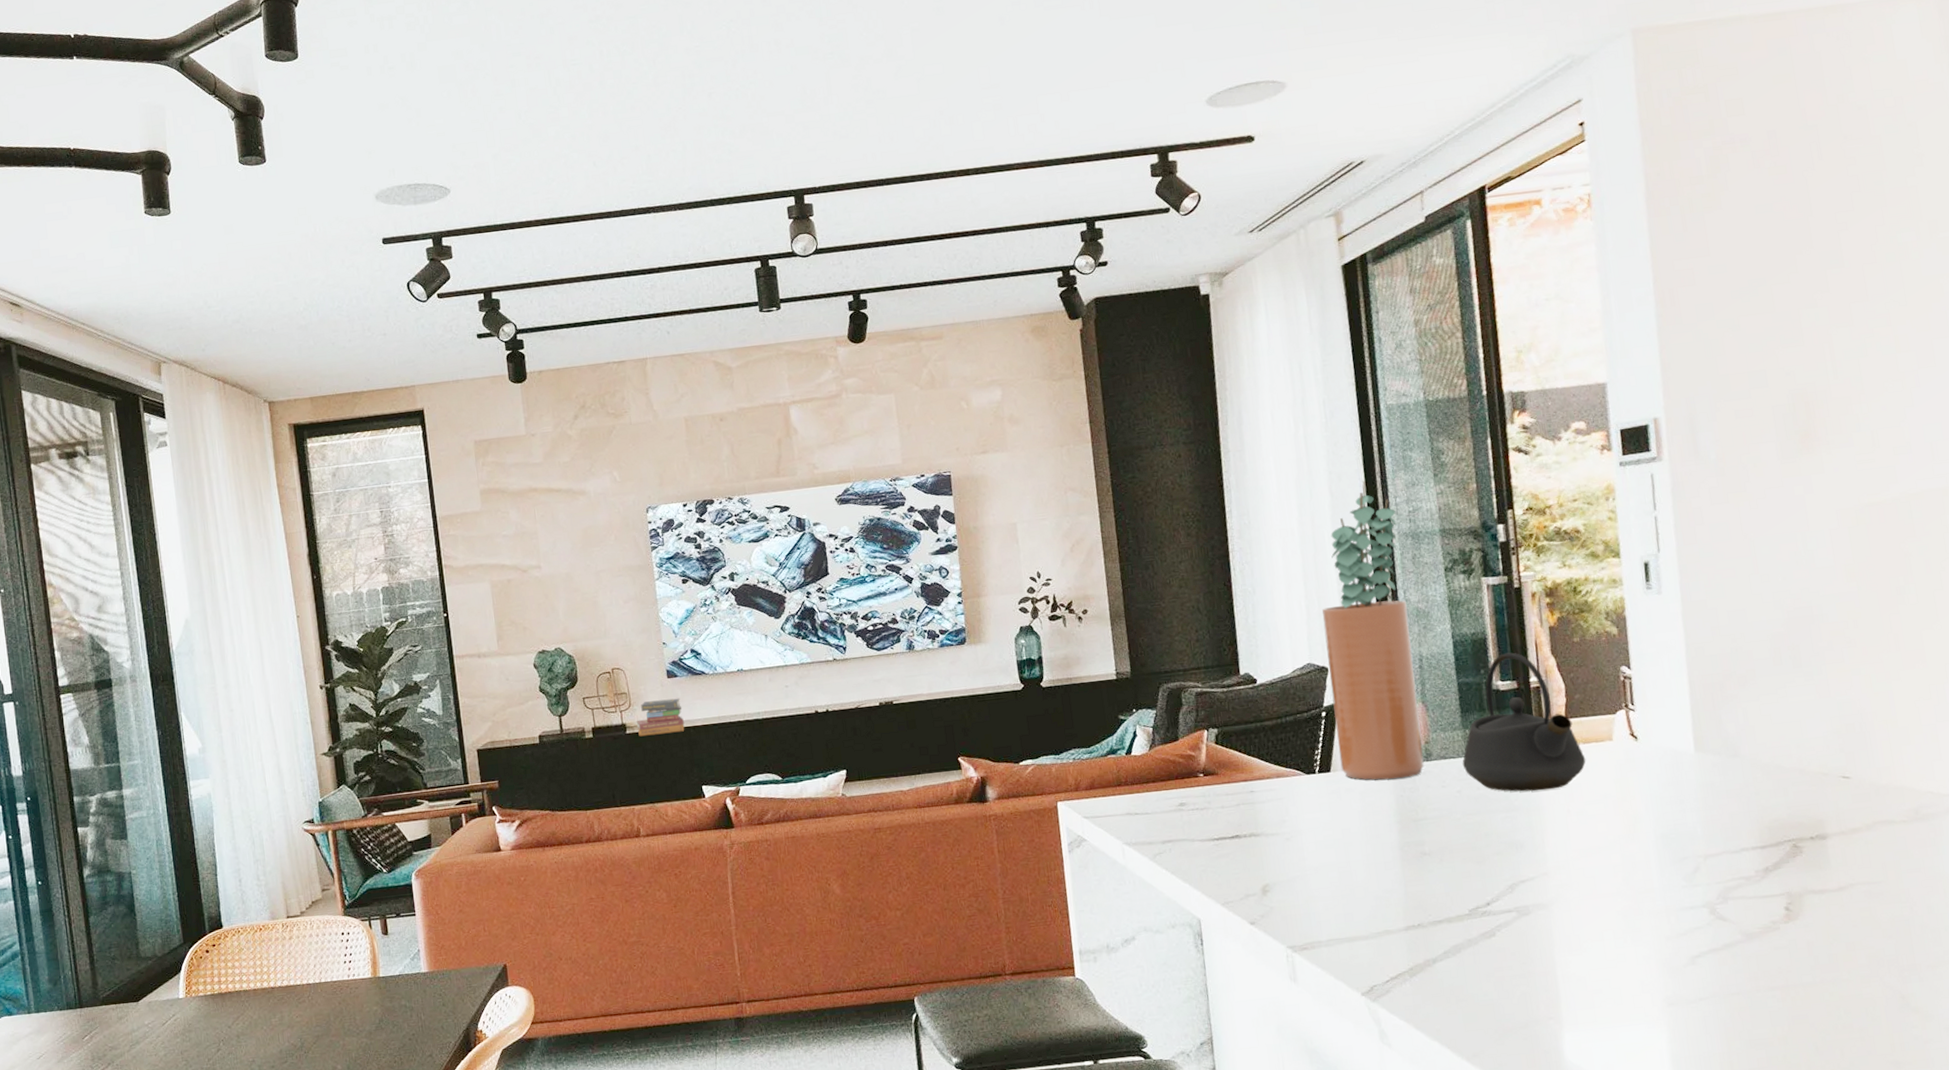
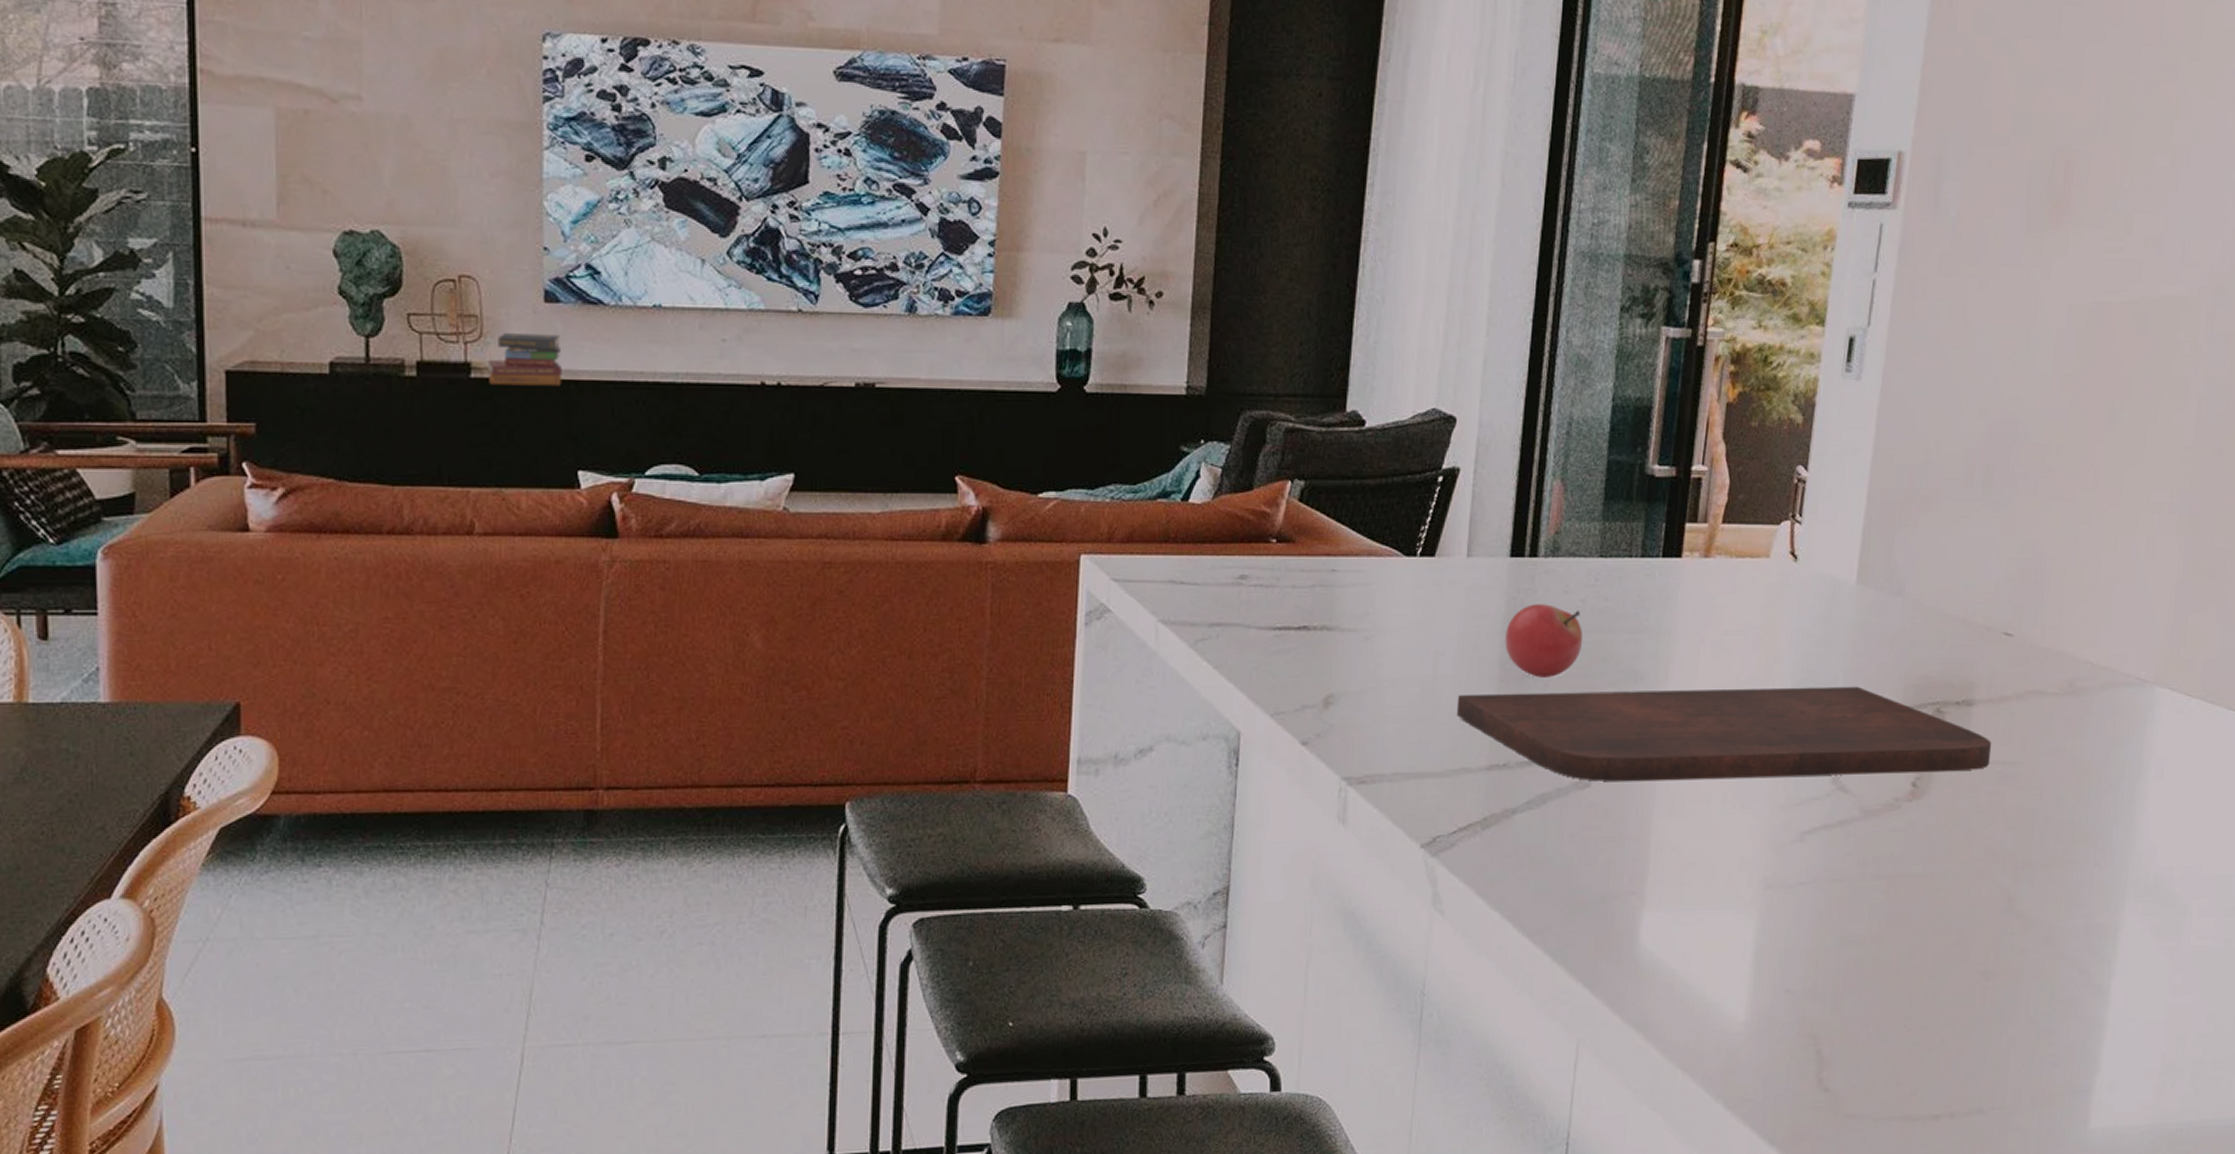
vase: present [1322,481,1425,780] -> none [1448,172,1576,574]
cutting board: none [1369,833,1855,931] -> present [1456,686,1992,782]
fruit: none [1399,797,1466,855] -> present [1505,604,1583,678]
kettle: present [1462,652,1586,792] -> none [1593,429,1735,611]

